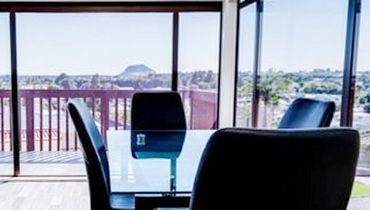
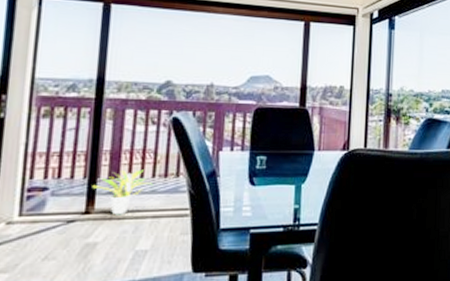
potted plant: none [16,144,59,179] -> present [92,169,153,215]

